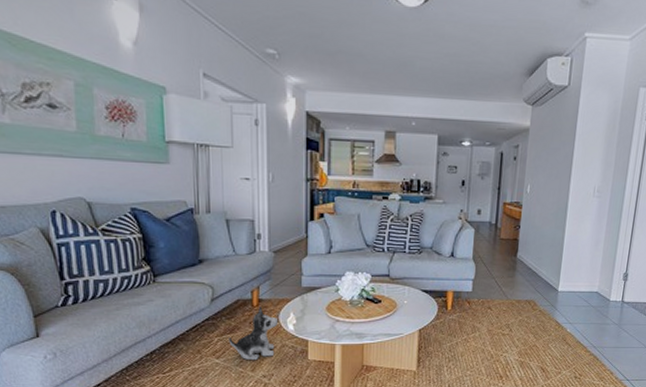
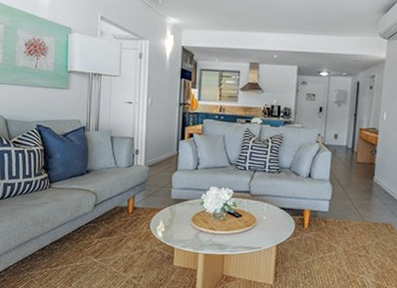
plush toy: present [228,306,279,360] -> none [106,214,150,262]

